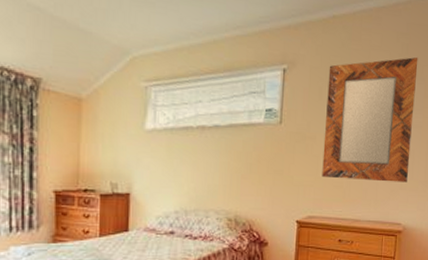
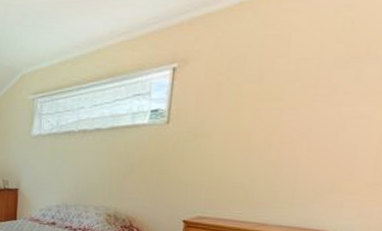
home mirror: present [322,56,418,183] -> none [217,31,371,184]

